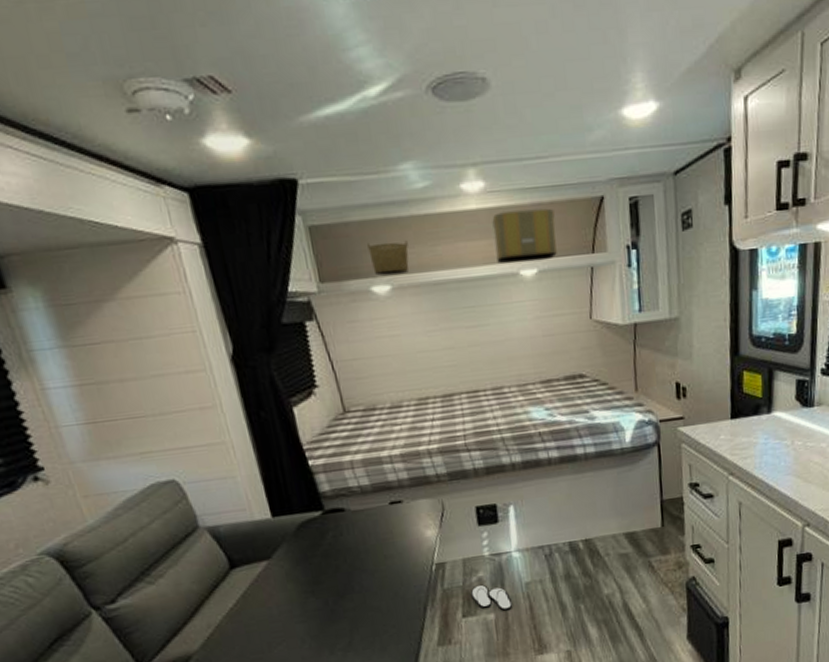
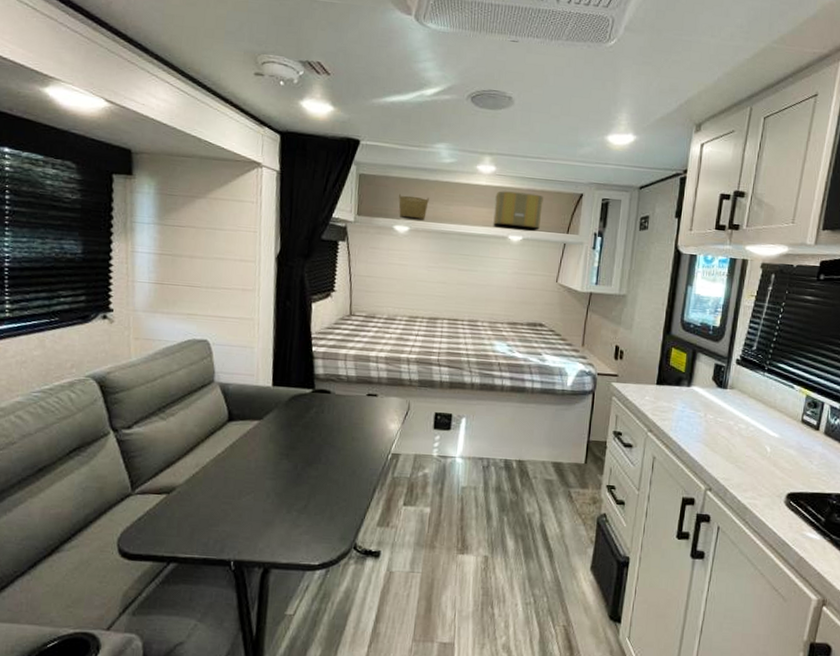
slippers: present [471,584,513,611] -> none [415,479,448,508]

